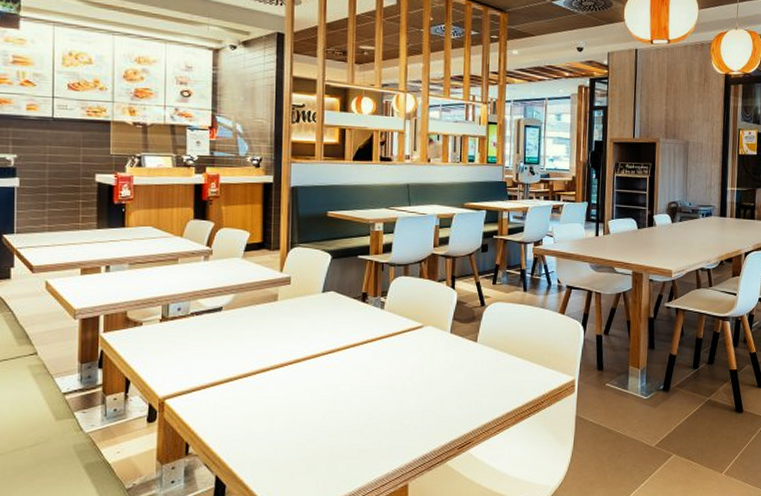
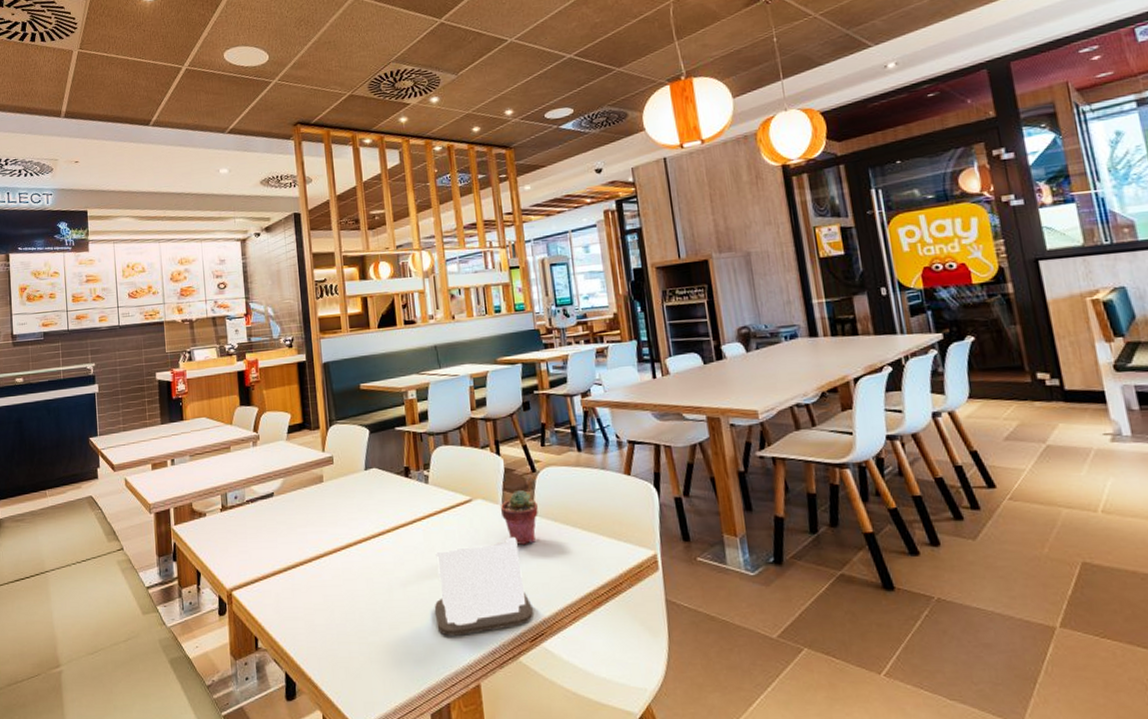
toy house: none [374,360,464,443] -> present [434,536,534,636]
potted succulent: none [449,321,482,367] -> present [501,490,538,545]

